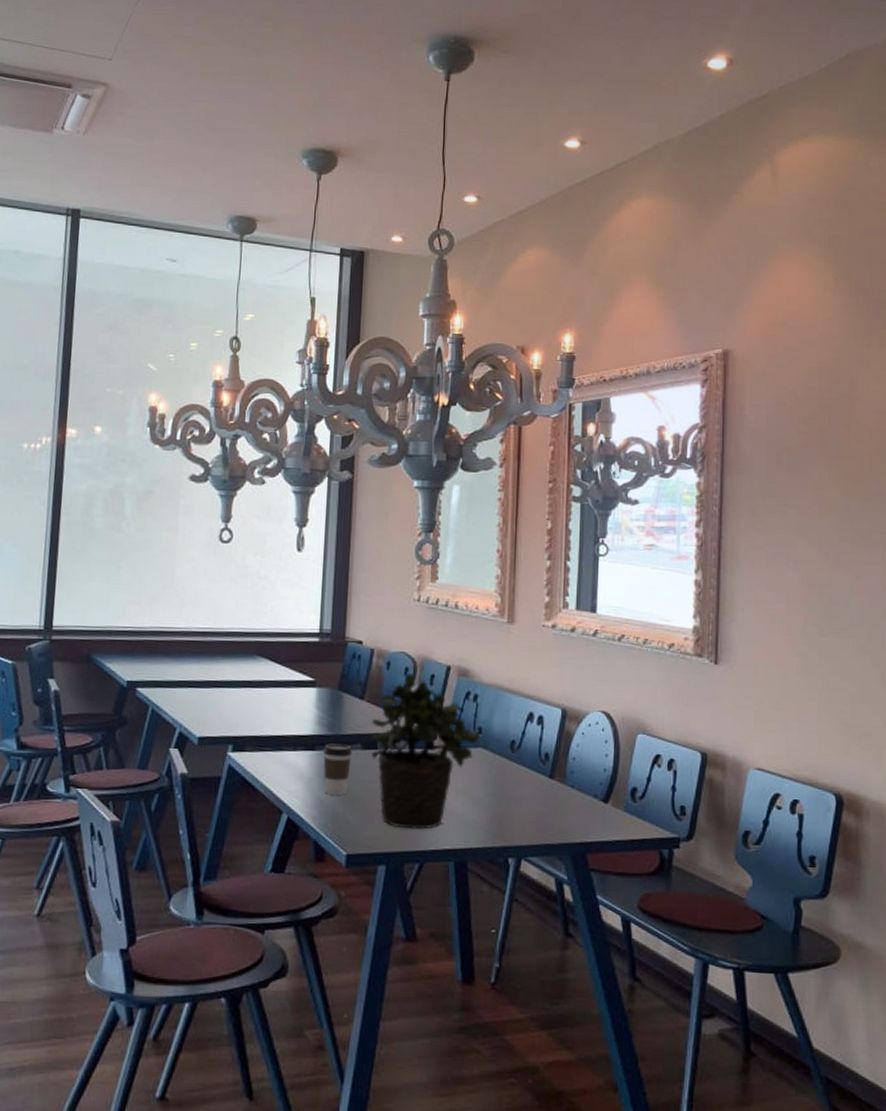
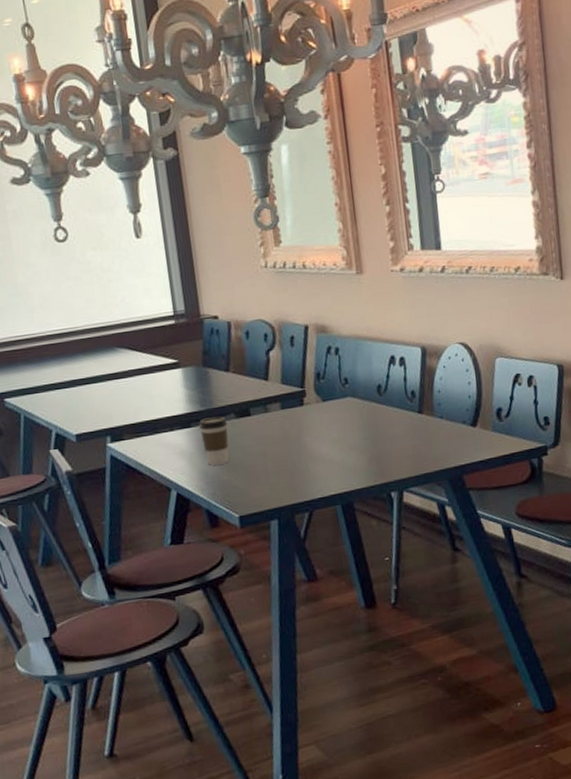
potted plant: present [370,673,480,830] -> none [240,338,348,484]

